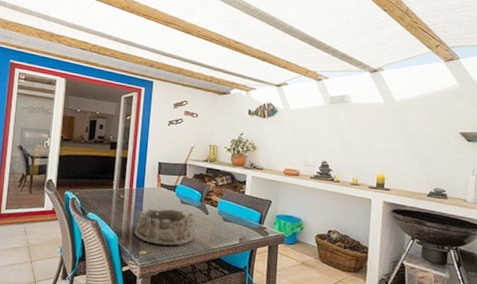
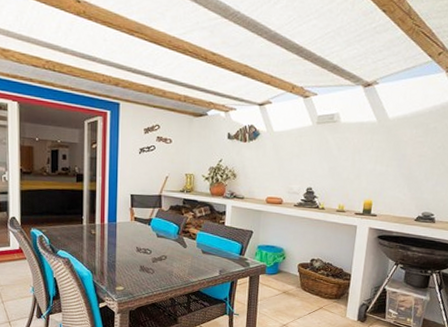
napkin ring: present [134,208,194,247] -> none [108,243,172,281]

